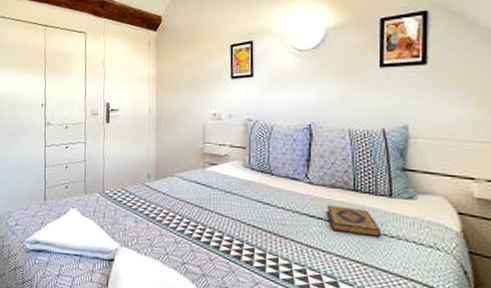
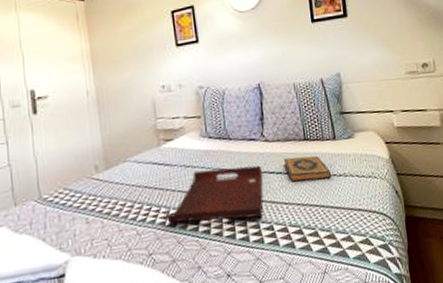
serving tray: none [201,198,301,258] -> present [165,165,264,223]

